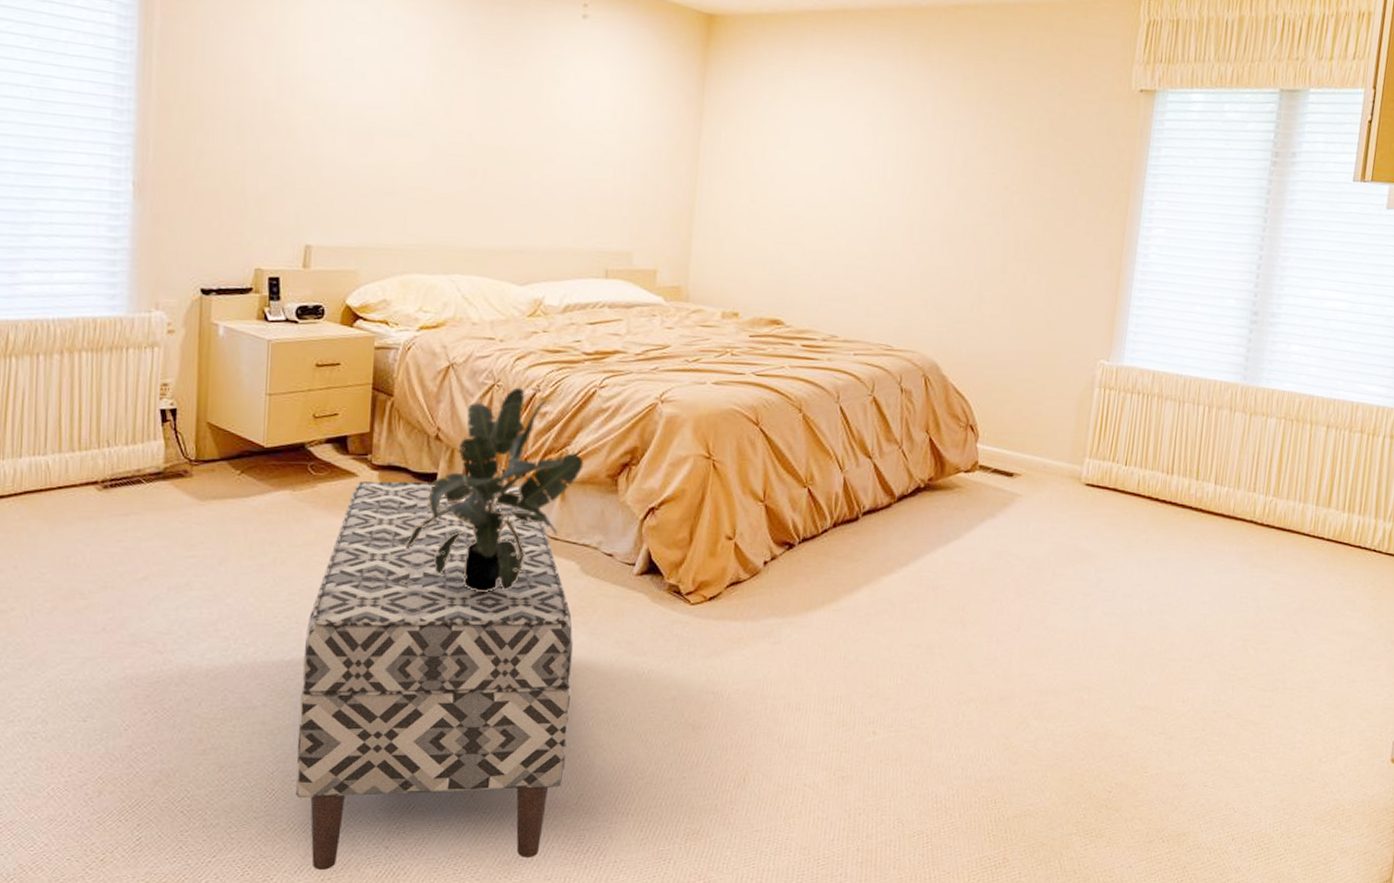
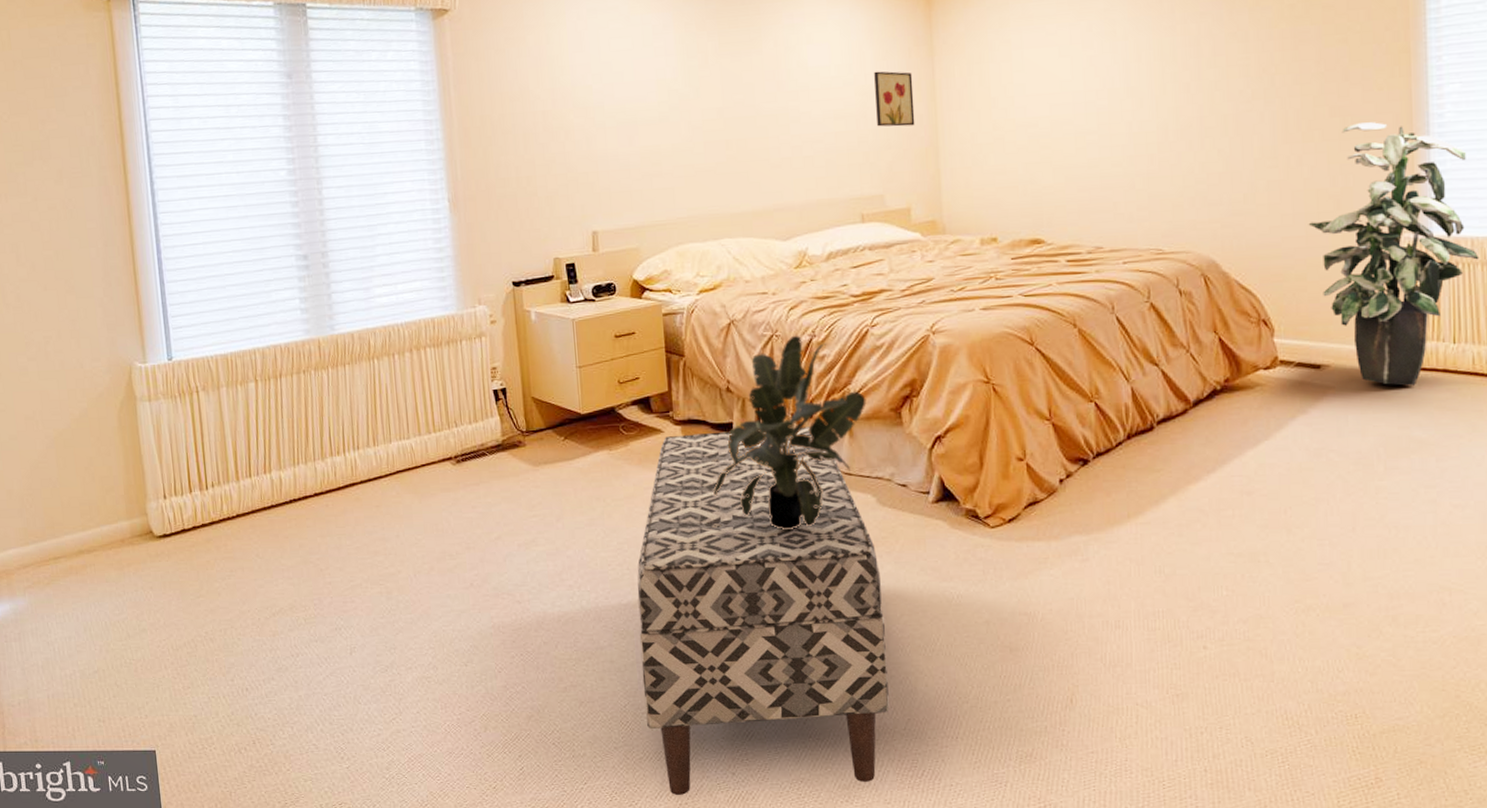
wall art: none [635,122,679,186] -> present [874,71,915,127]
indoor plant: none [1022,251,1161,501] -> present [1308,122,1480,386]

